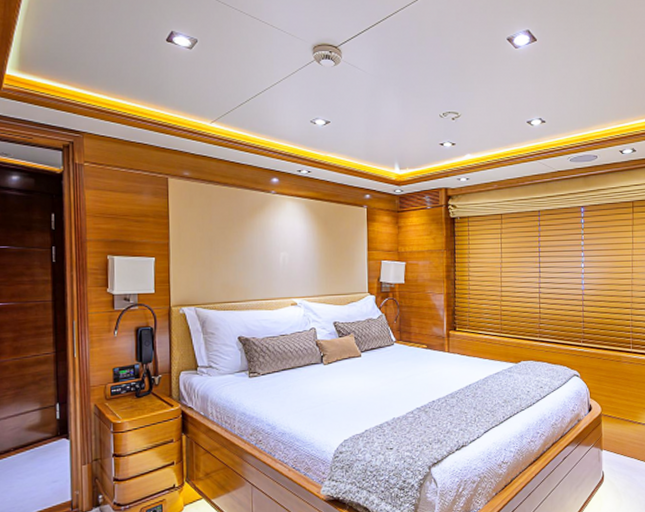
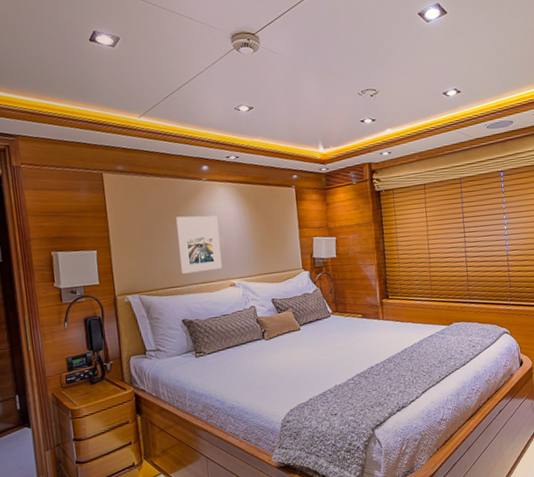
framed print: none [240,228,285,289] -> present [176,215,222,274]

